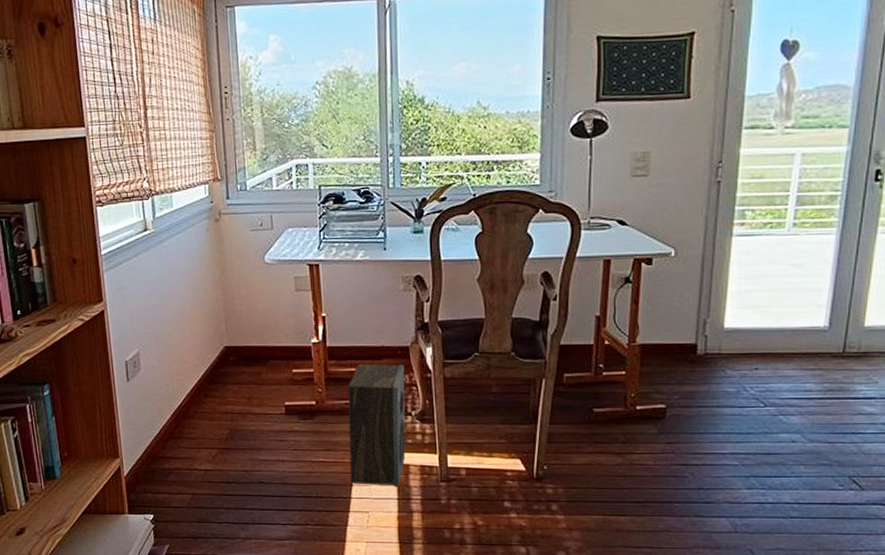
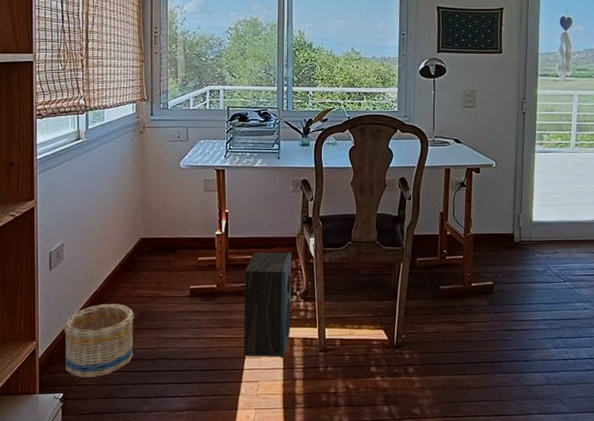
basket: none [147,420,225,499] -> present [63,304,135,378]

